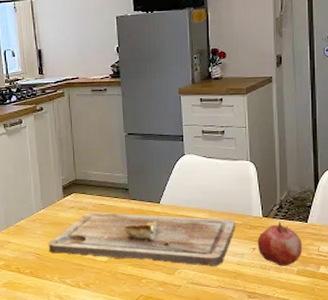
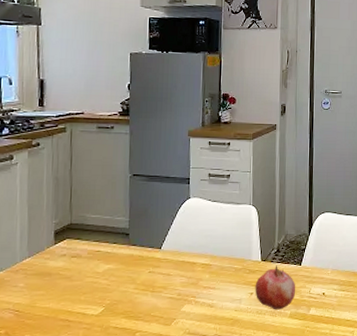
cutting board: present [48,212,236,266] -> none [31,259,236,314]

